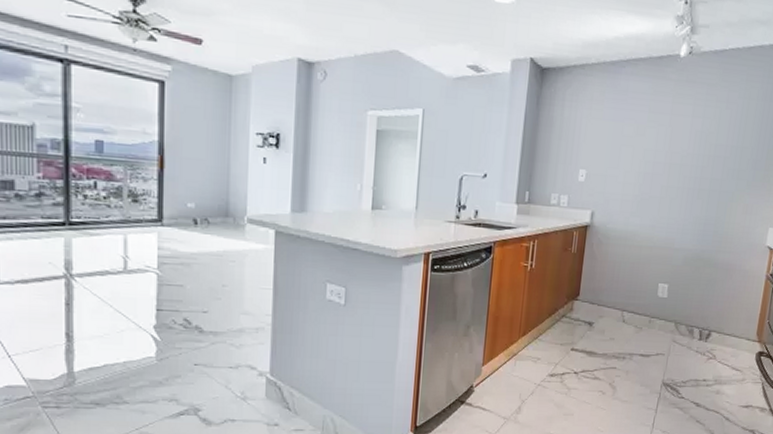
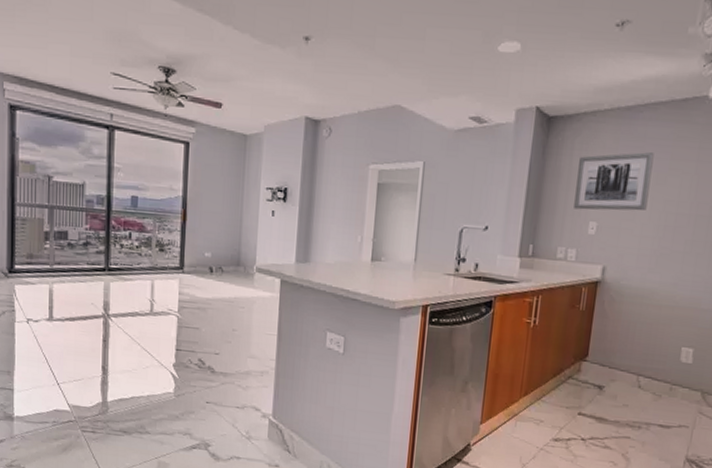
wall art: none [565,105,635,160] -> present [574,152,654,211]

